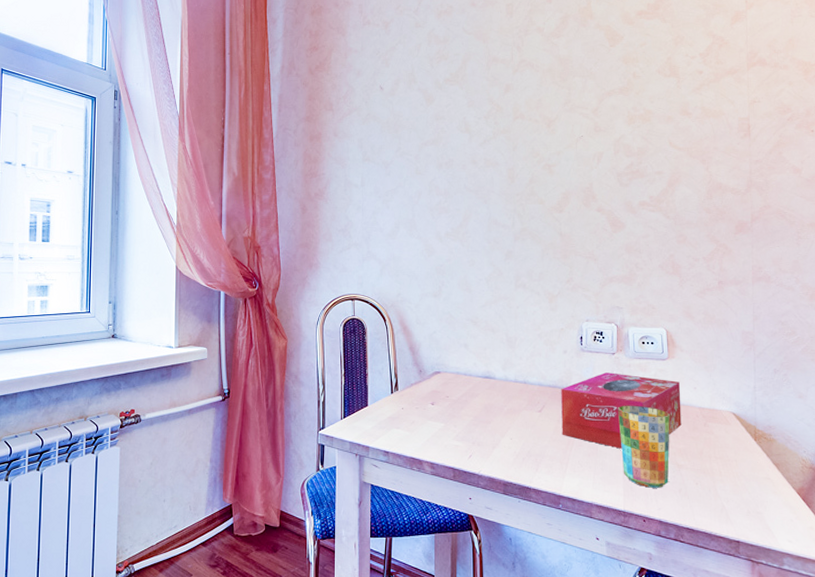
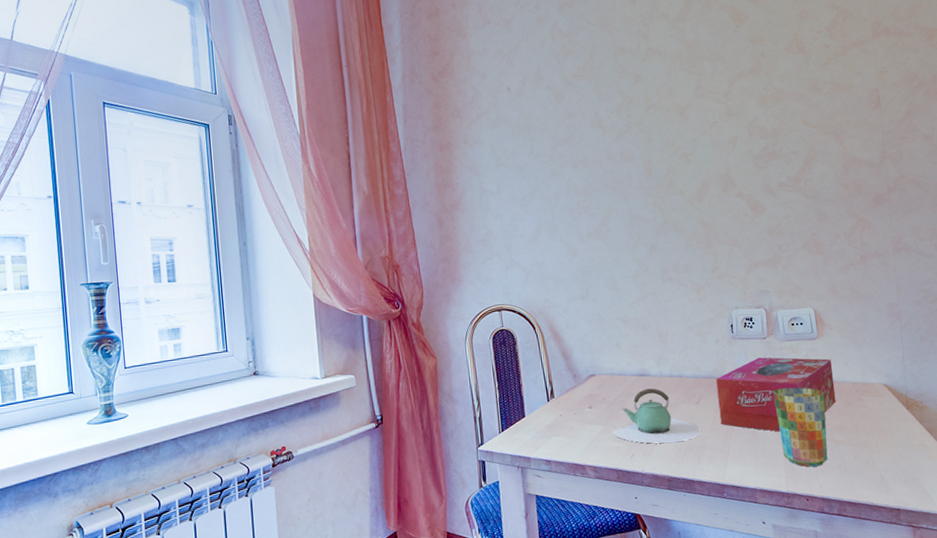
teapot: none [451,391,541,448] -> present [611,388,701,444]

